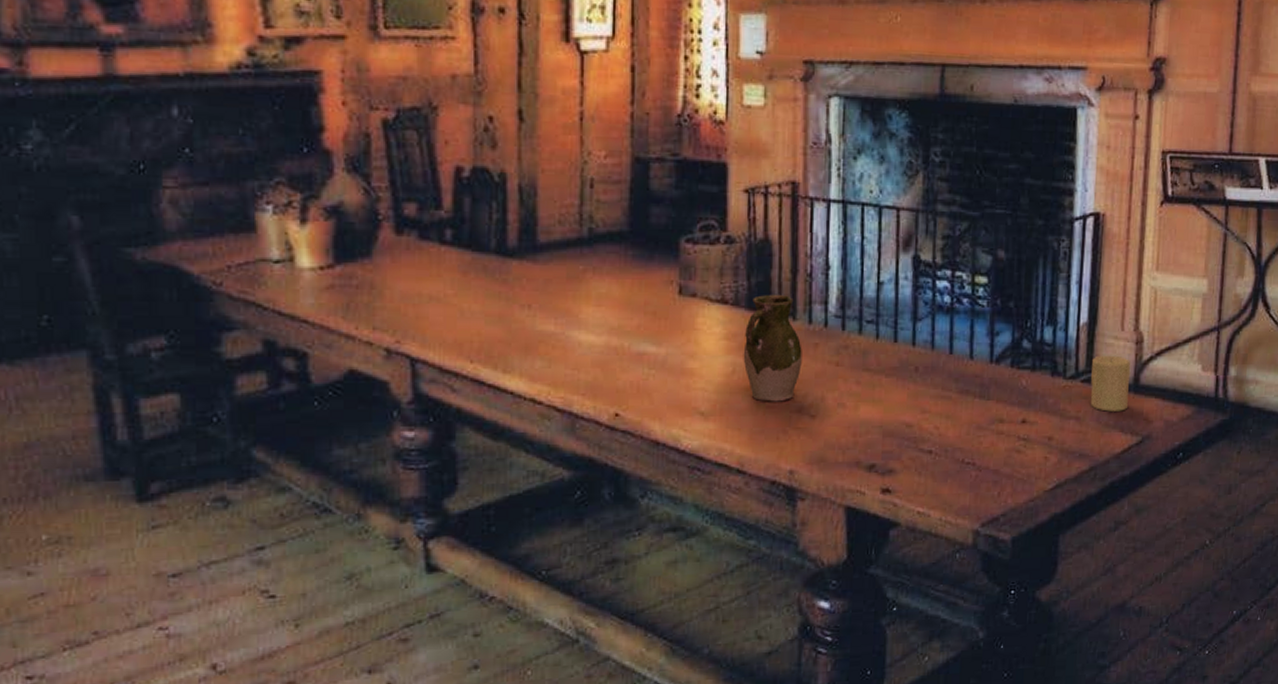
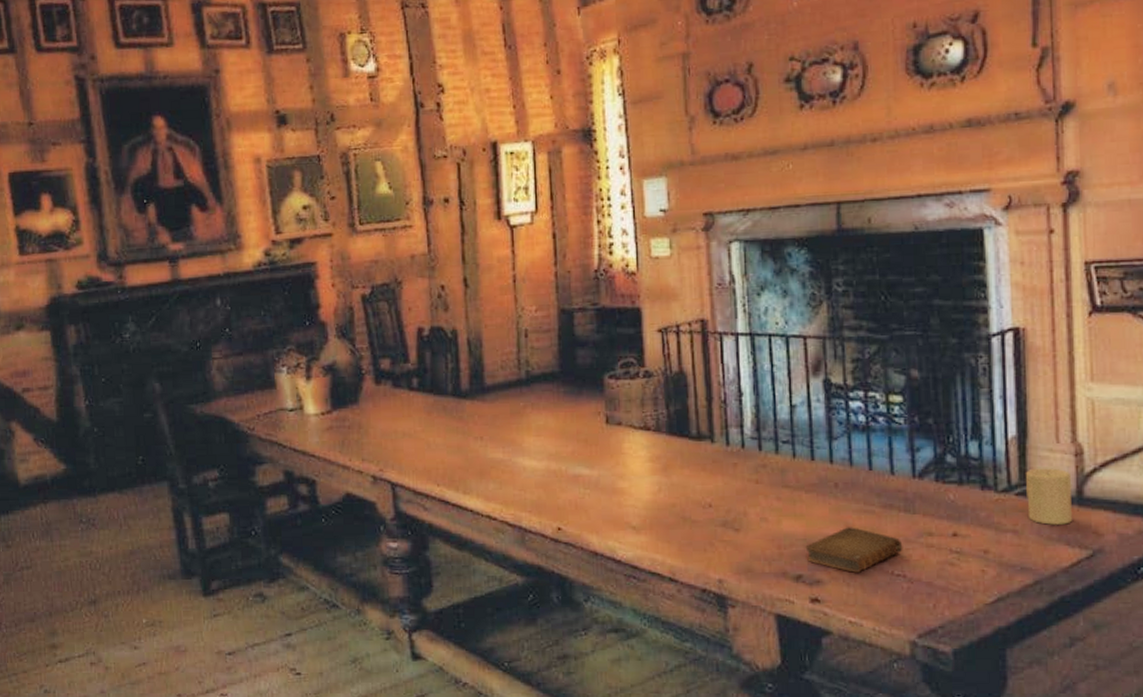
pitcher: present [743,294,802,402] -> none [667,420,723,517]
book: none [881,413,975,461] -> present [805,527,903,573]

